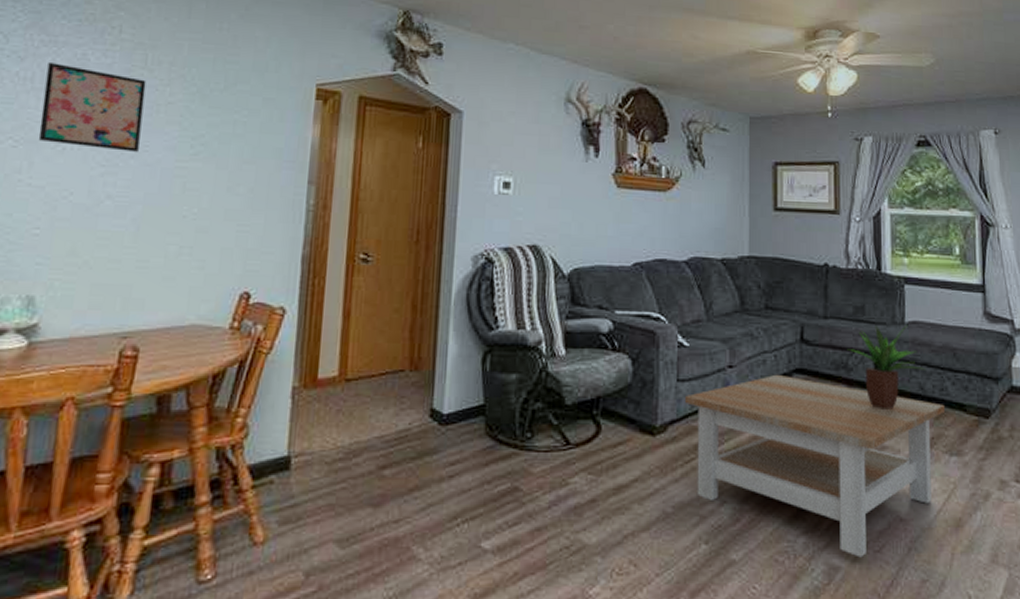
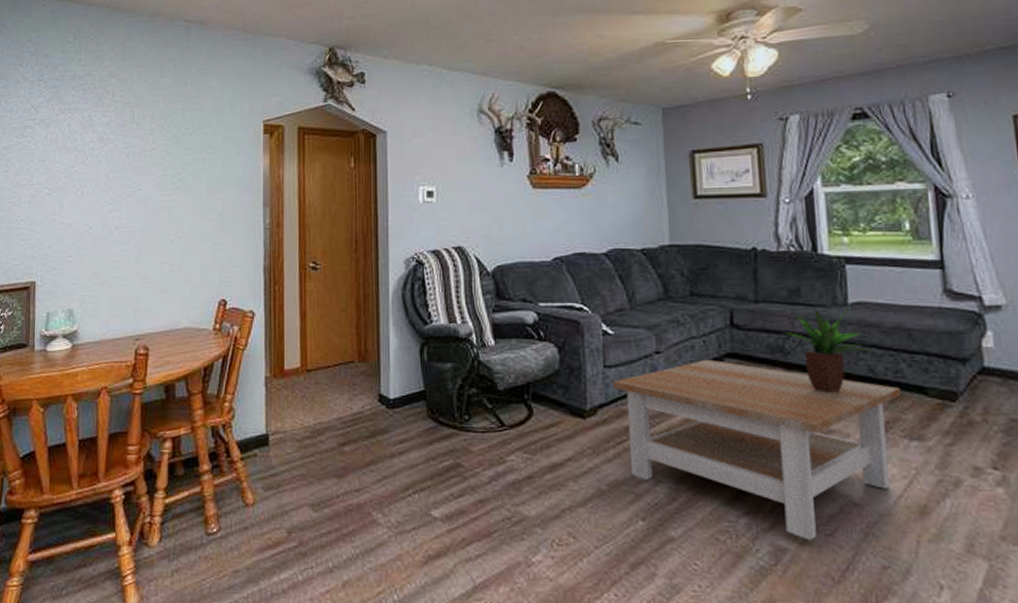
wall art: present [38,61,147,152] -> none [64,125,135,191]

